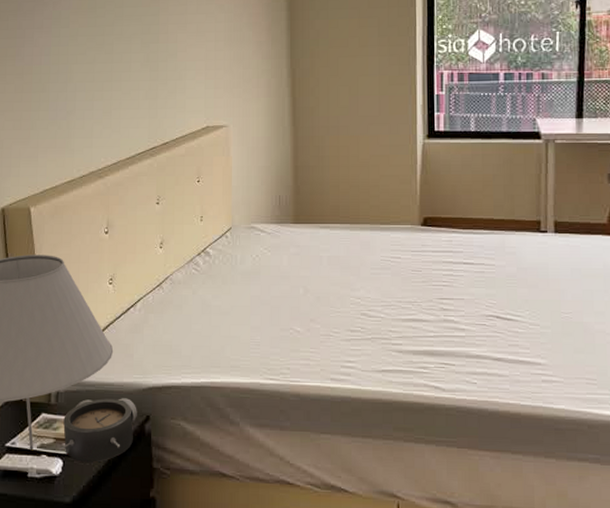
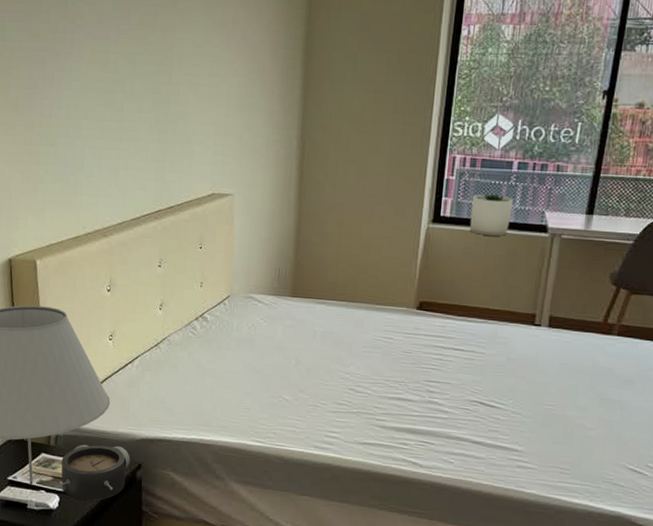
planter: none [464,105,504,146] -> present [469,193,513,236]

